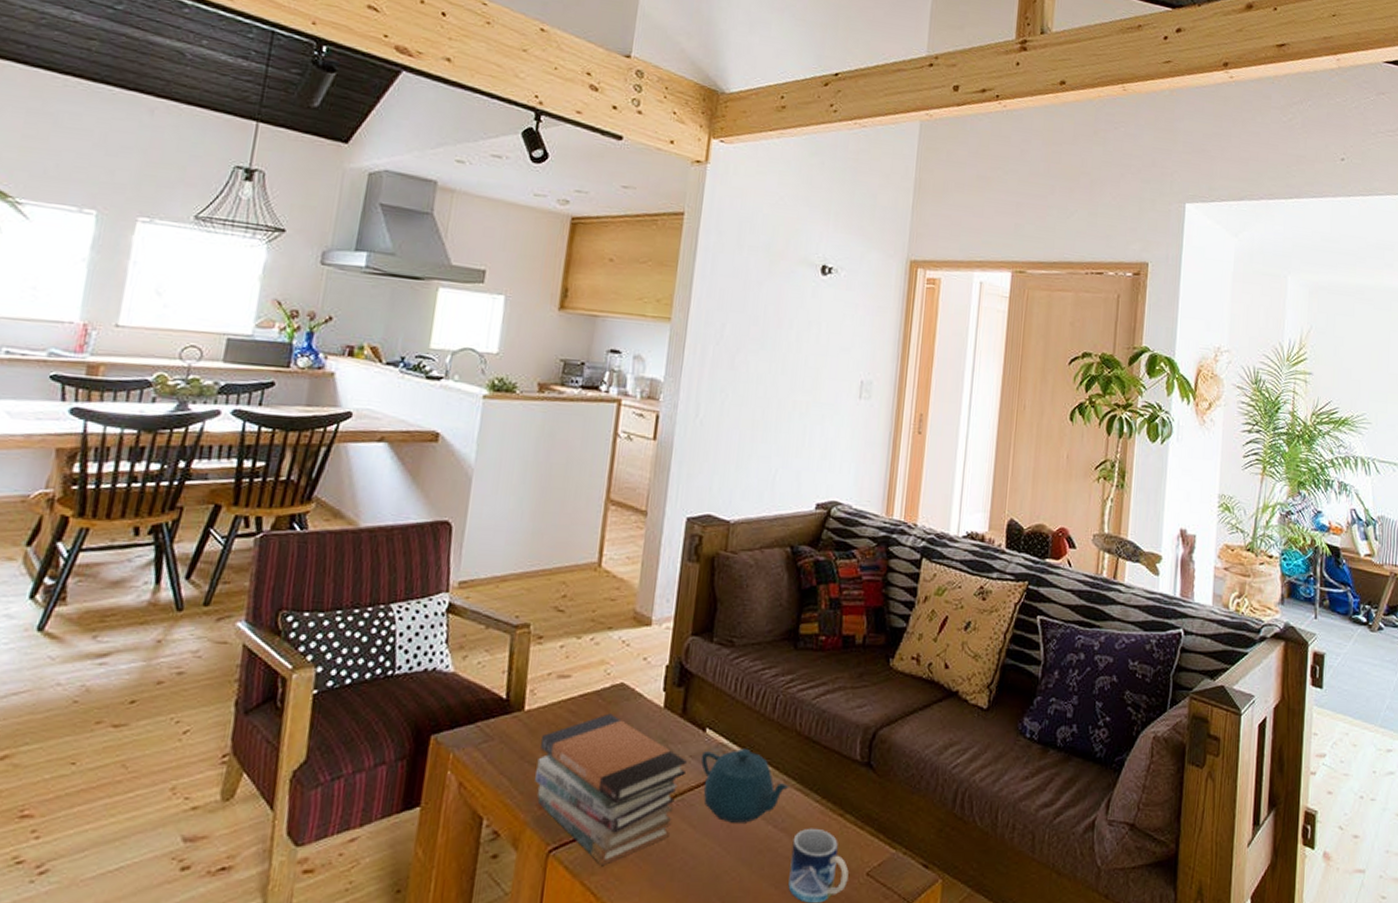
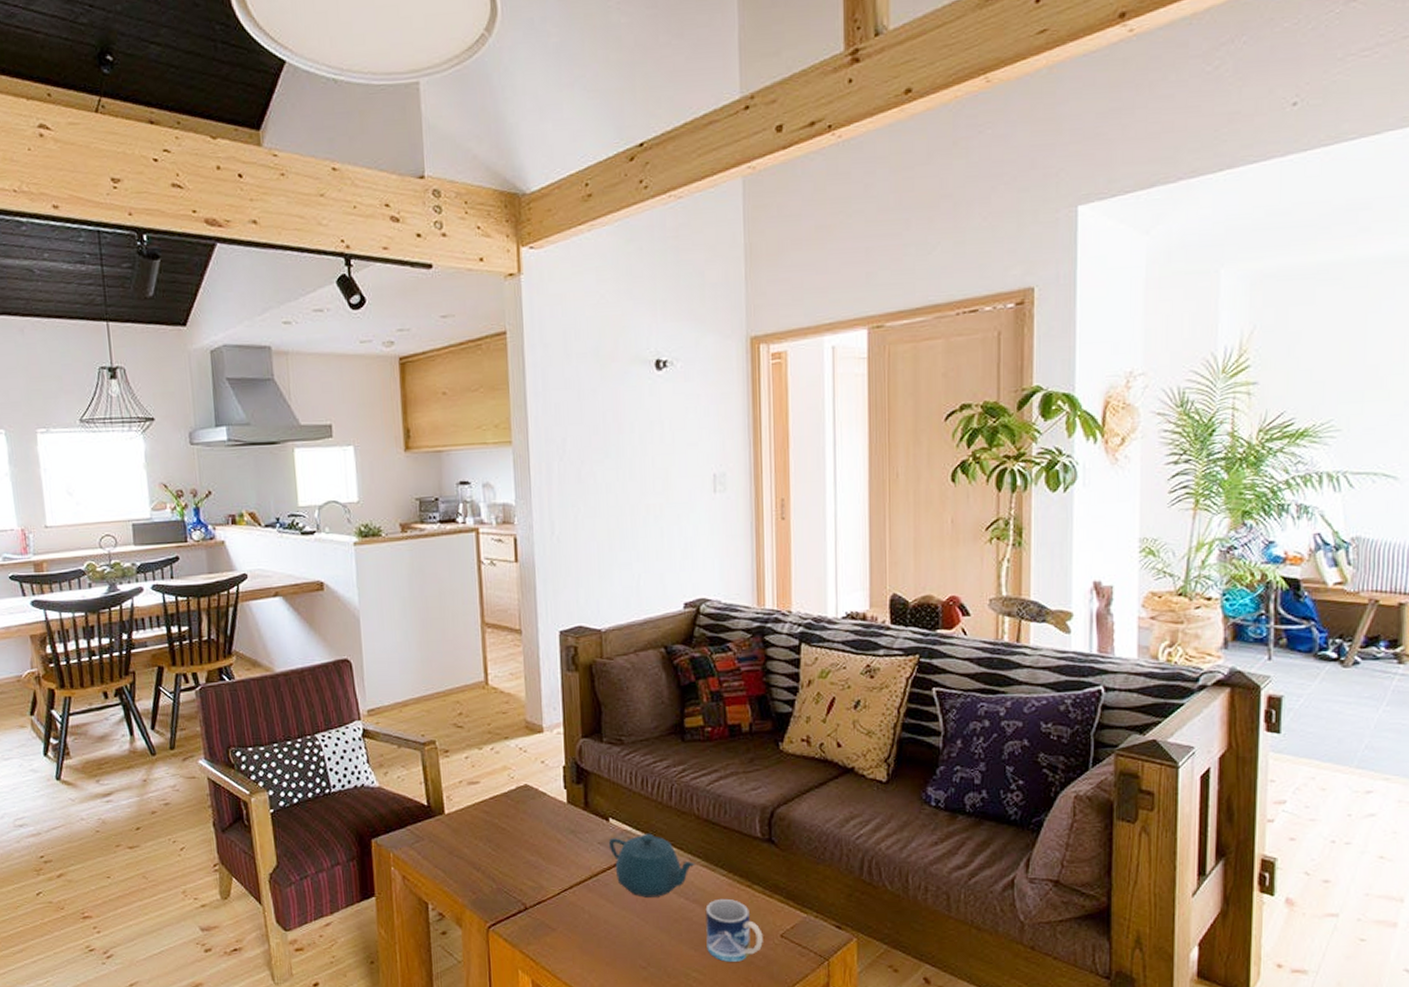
book stack: present [535,713,688,865] -> none [464,811,597,937]

